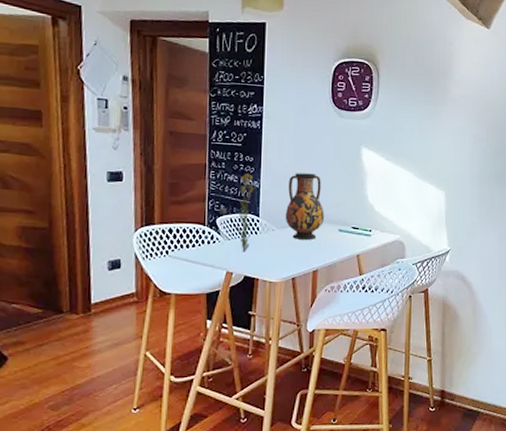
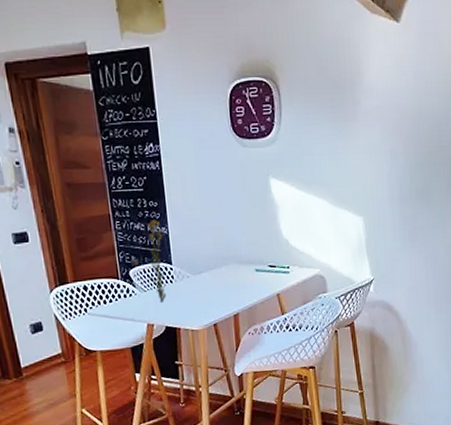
vase: present [285,173,325,240] -> none [197,213,240,284]

